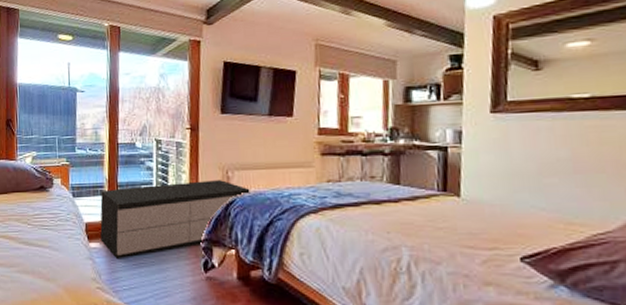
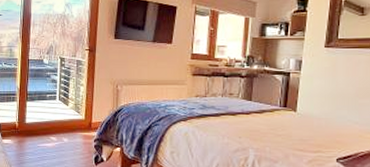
storage bench: present [100,180,250,260] -> none [12,92,135,153]

